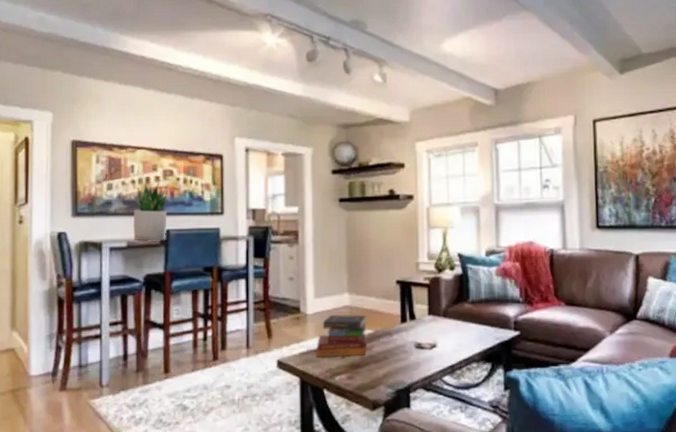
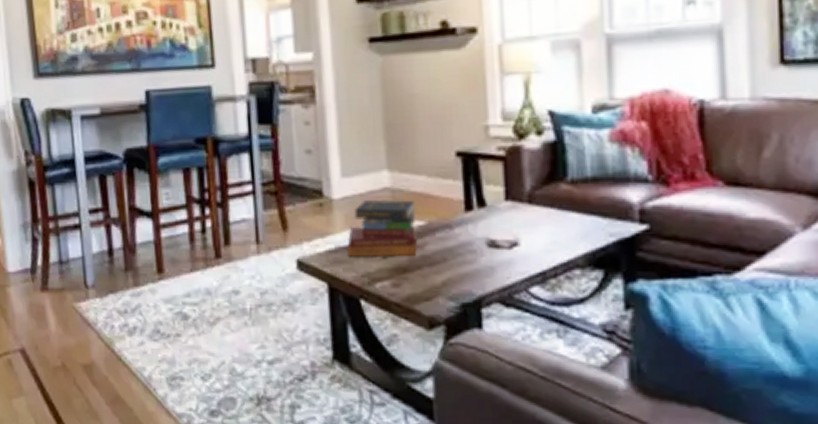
planter: present [133,182,169,240] -> none [103,28,146,105]

